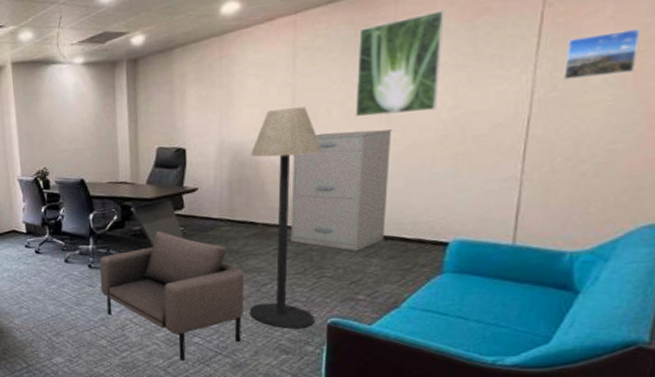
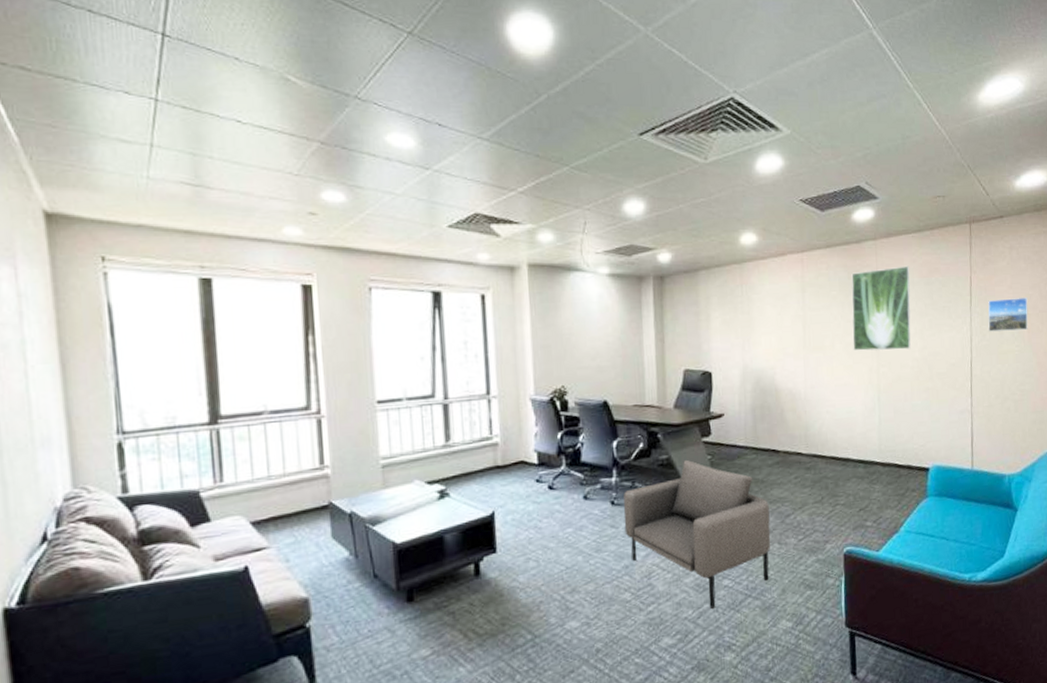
floor lamp: present [249,106,323,329] -> none [770,338,833,562]
filing cabinet: present [290,129,392,251] -> none [806,363,883,478]

